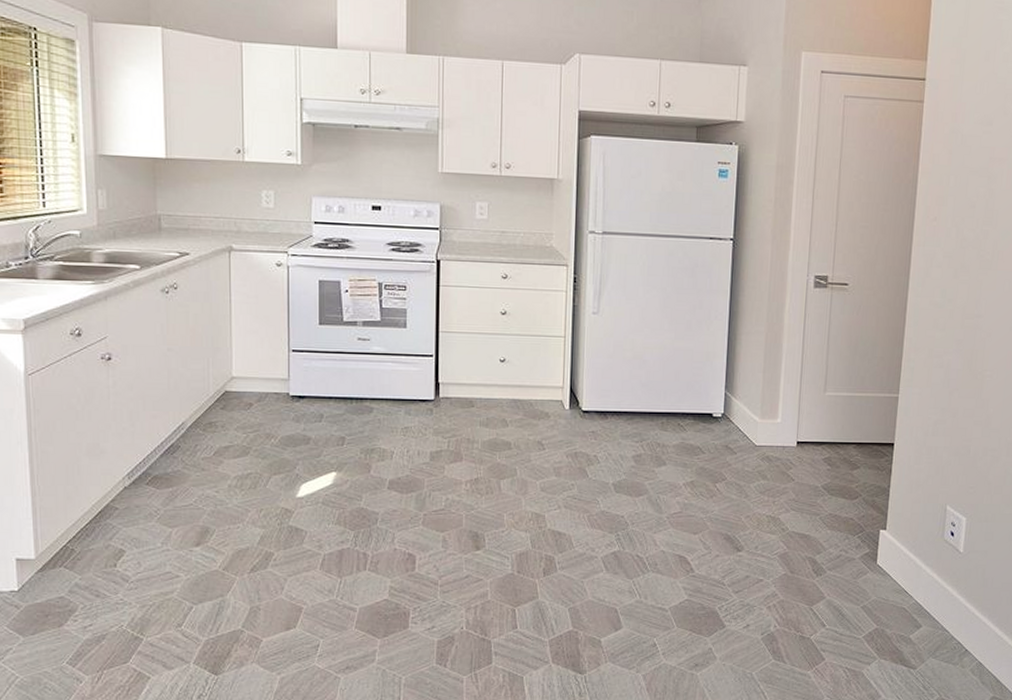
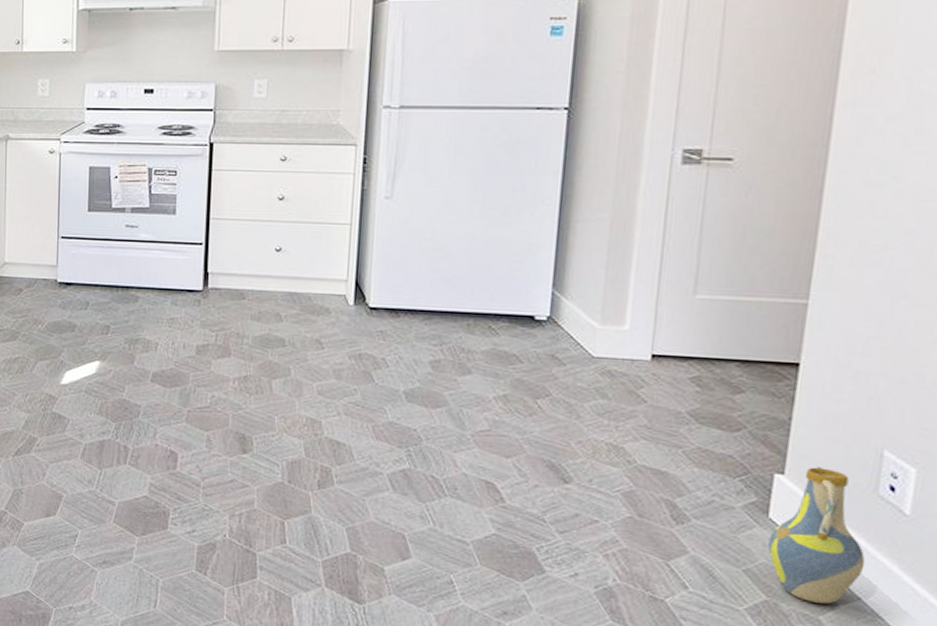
vase: none [877,521,937,625] -> present [768,466,866,604]

